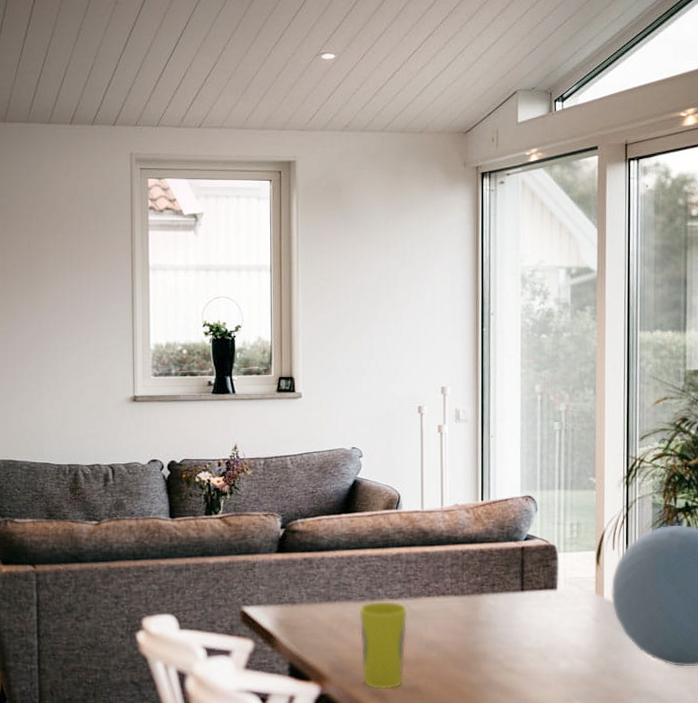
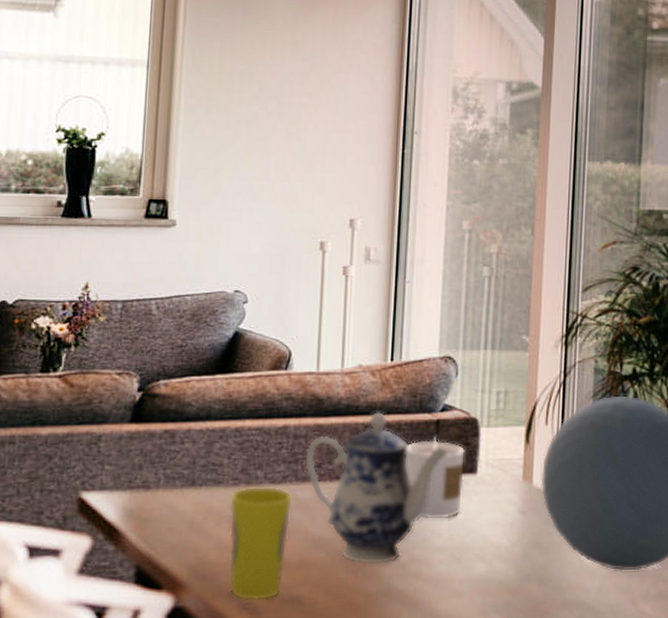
teapot: none [415,540,533,662] -> present [304,411,448,565]
candle: none [497,560,546,626] -> present [405,436,465,519]

